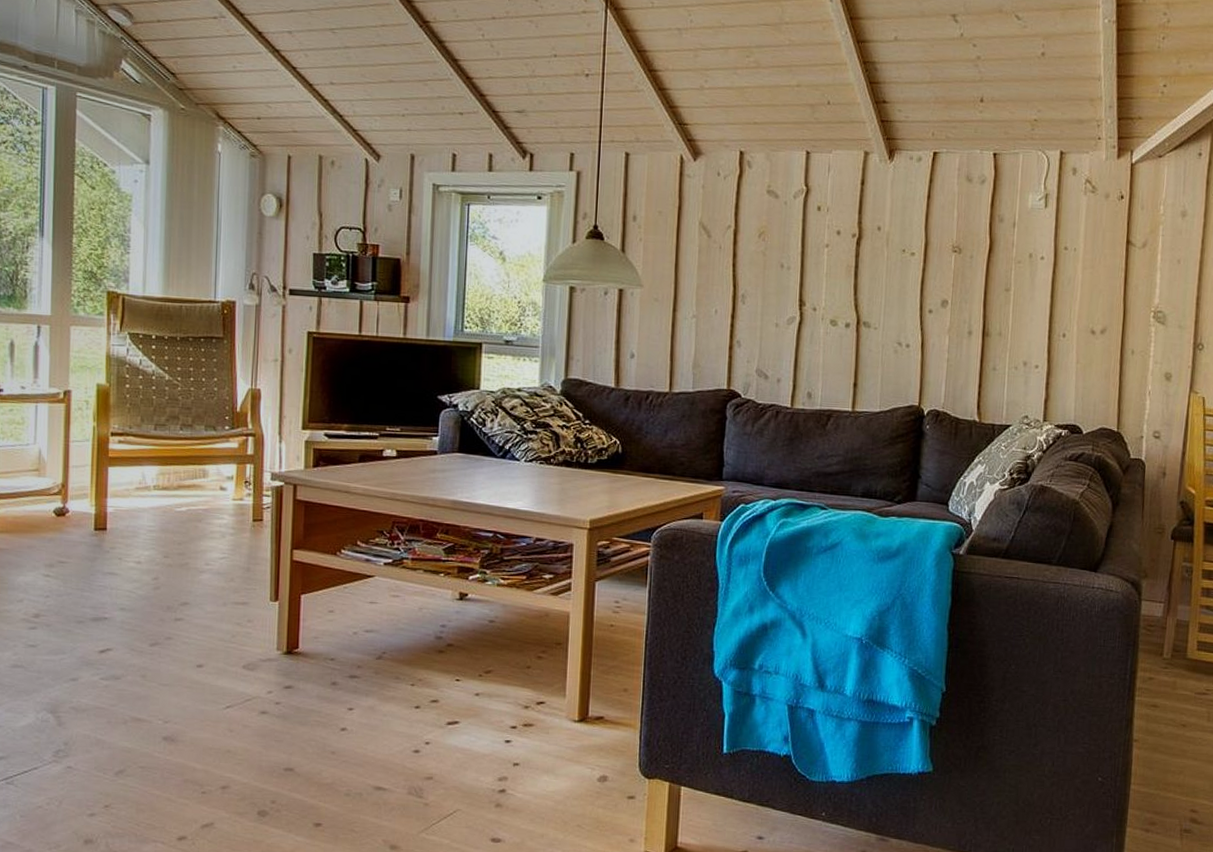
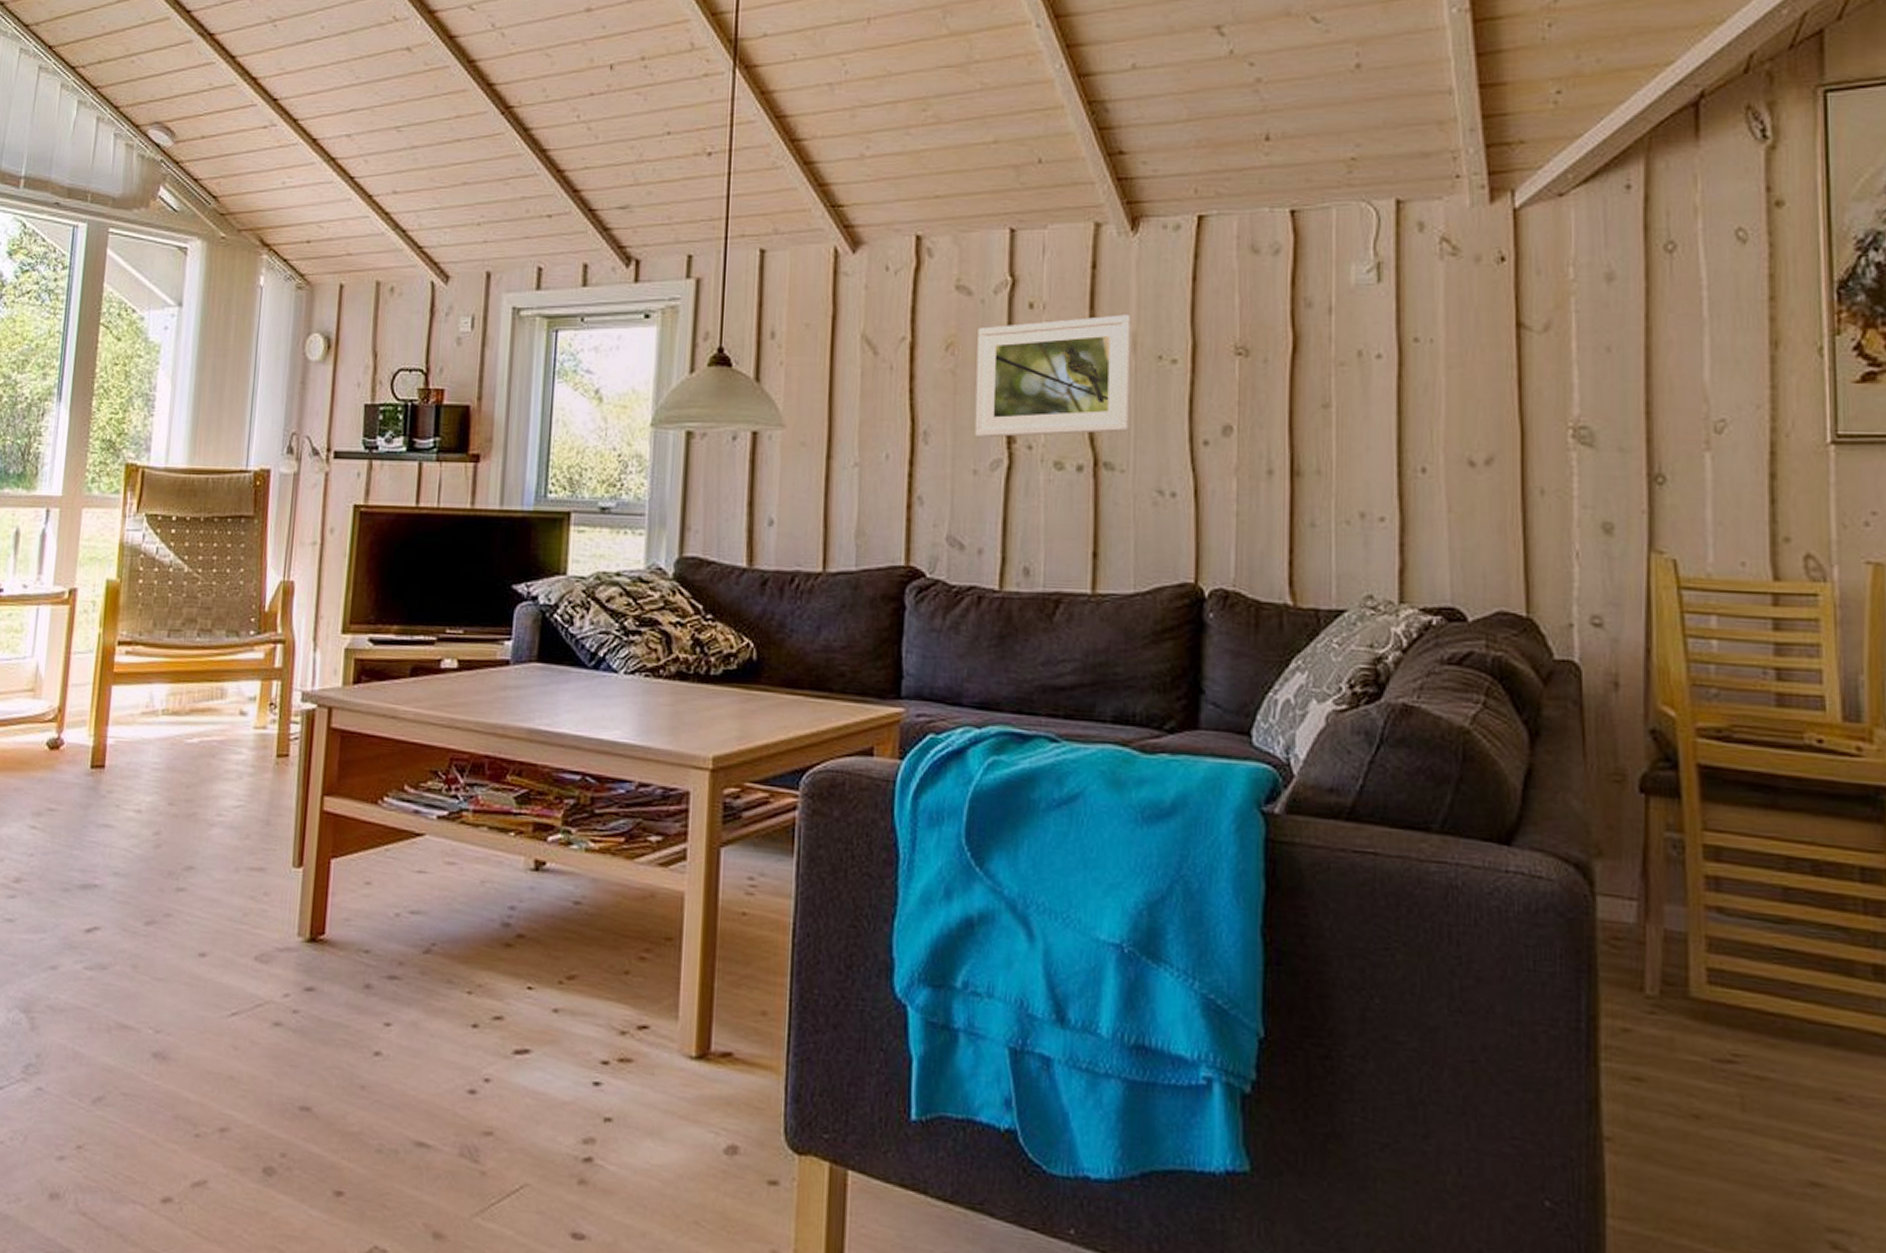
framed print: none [777,219,887,302] -> present [974,314,1132,438]

